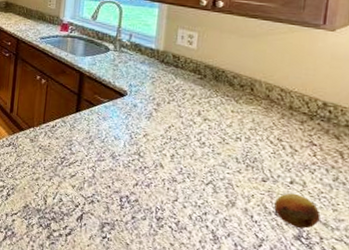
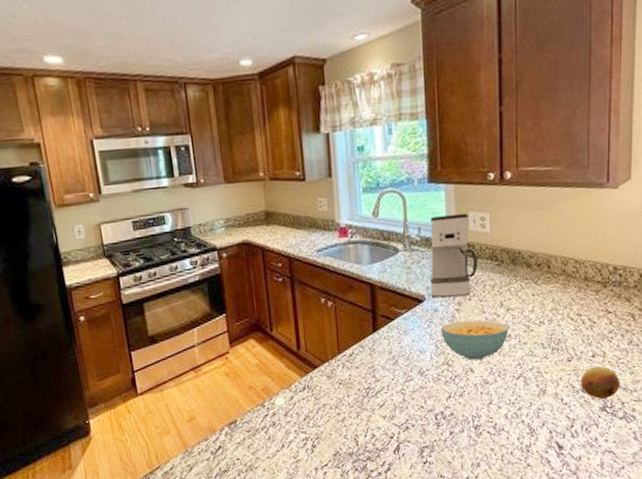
coffee maker: none [132,28,182,100] -> present [429,213,478,298]
cereal bowl: none [137,119,205,159] -> present [440,320,509,361]

